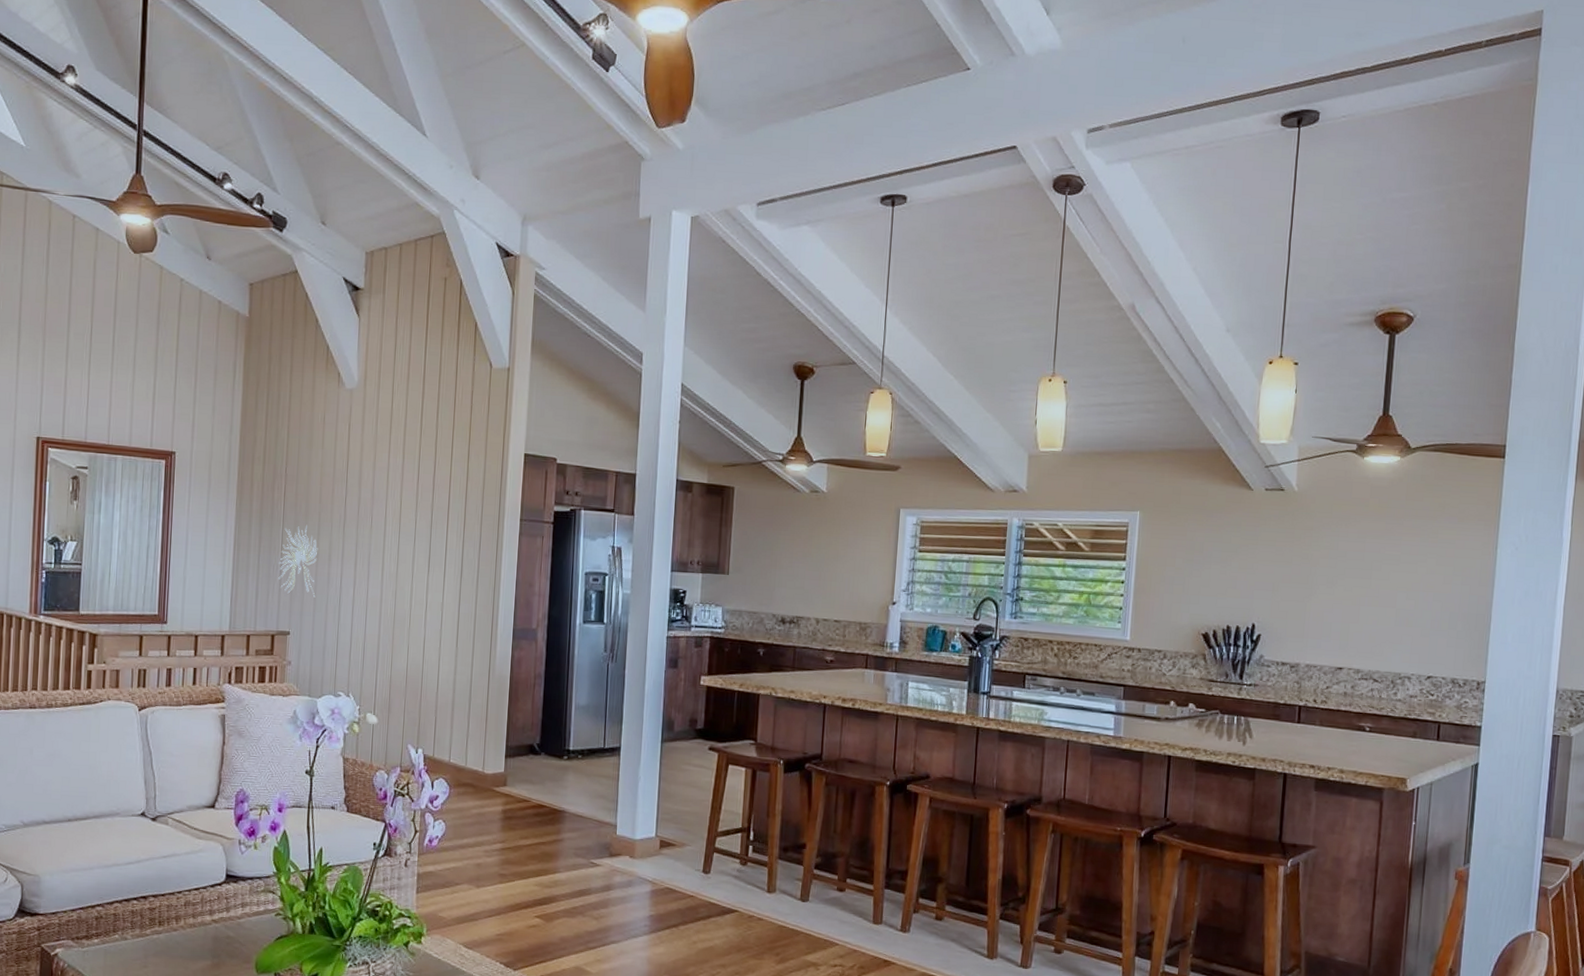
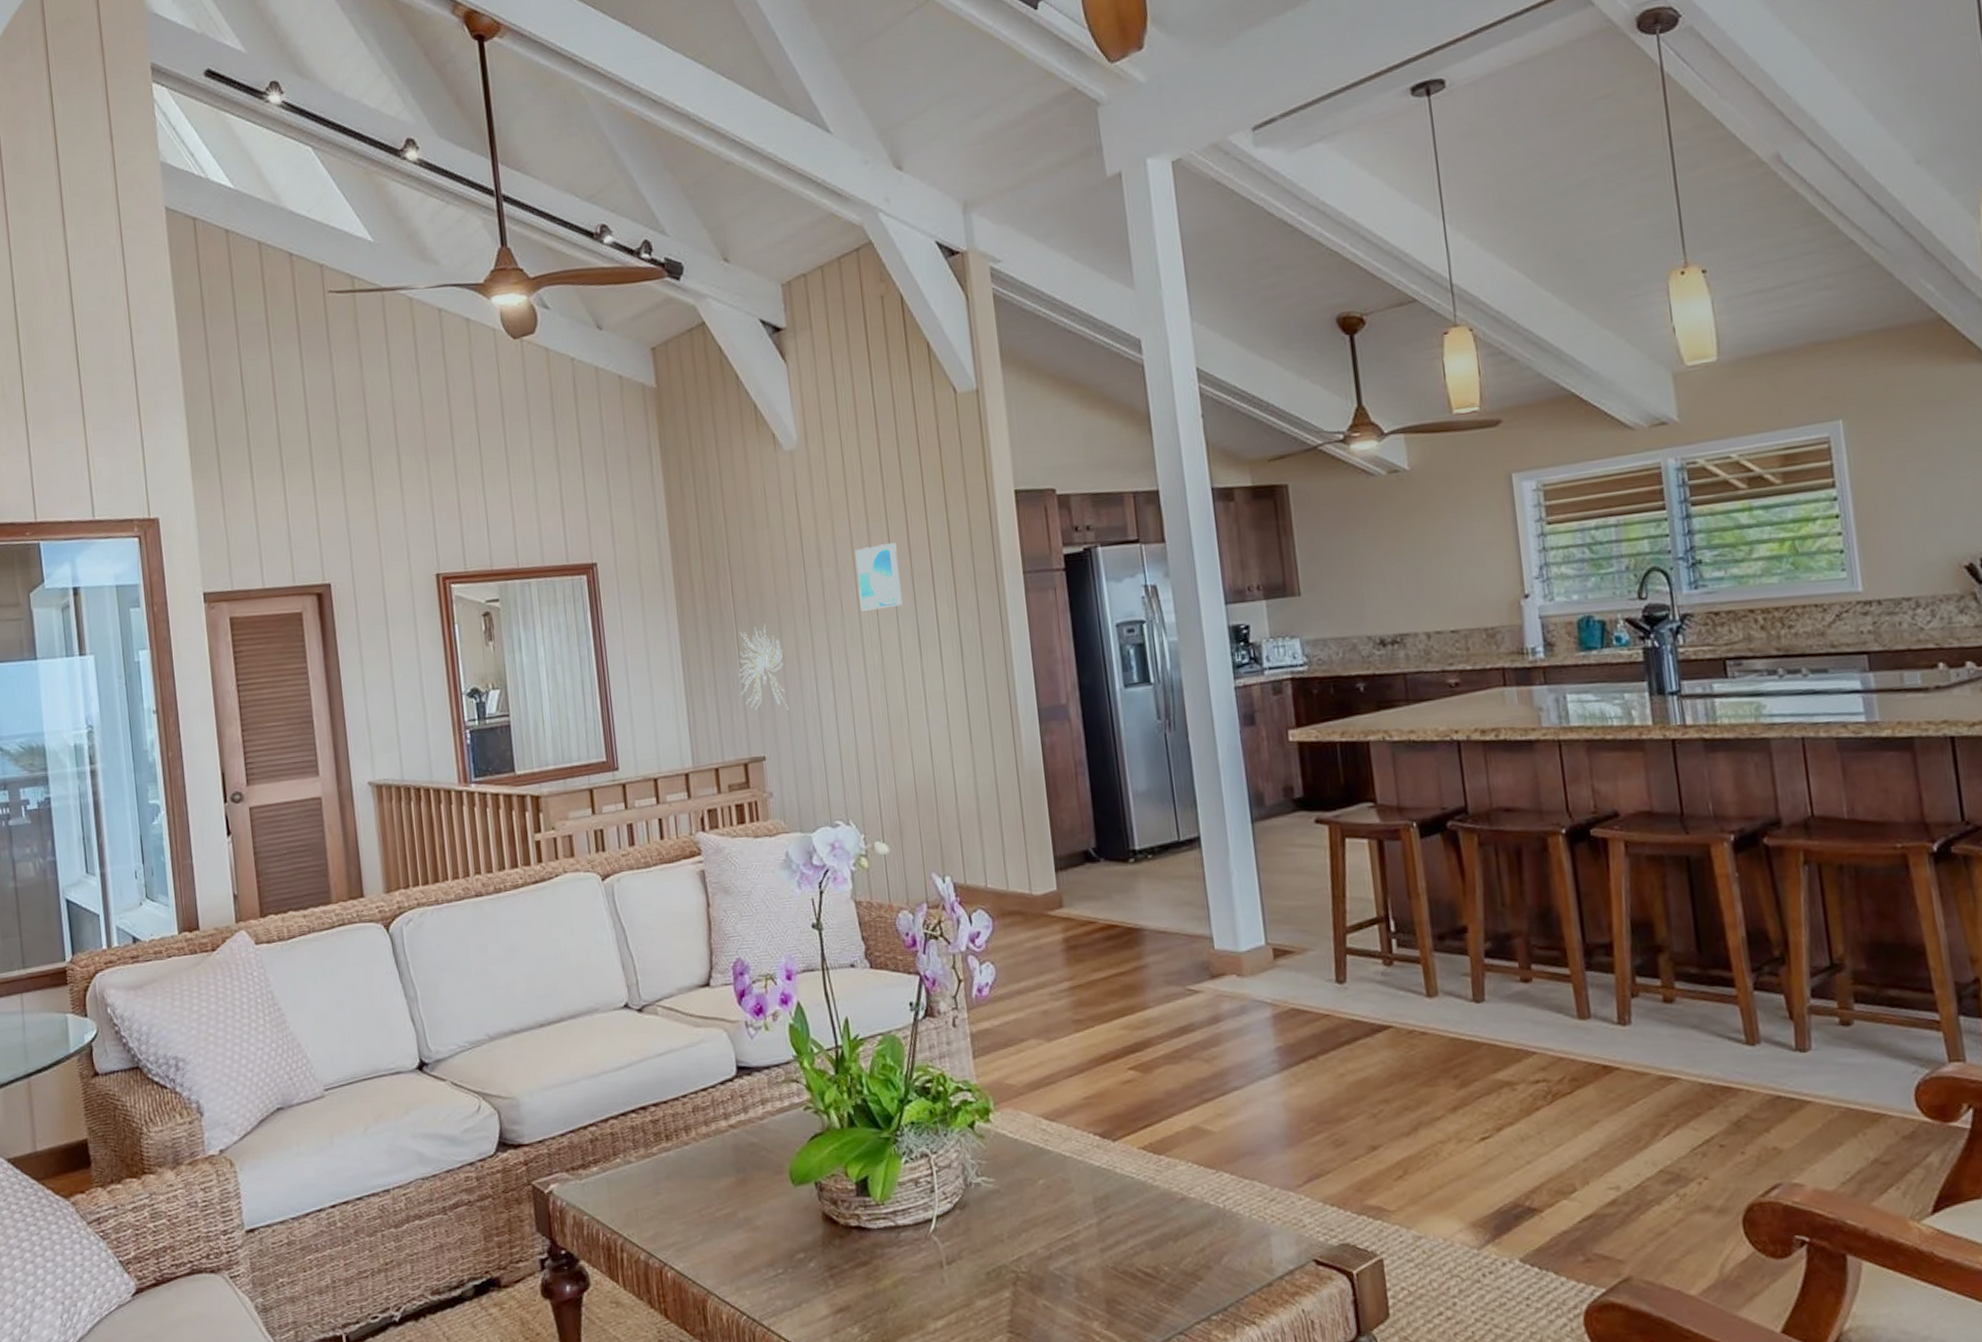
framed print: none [387,478,424,530] -> present [855,543,903,611]

